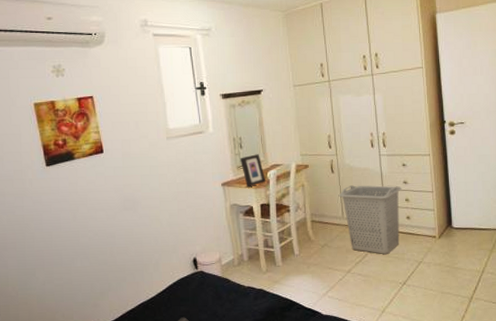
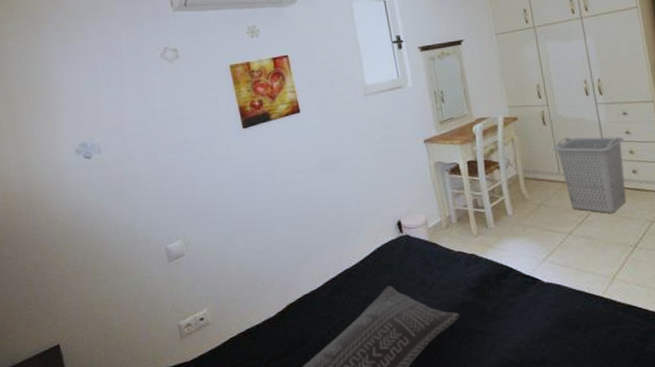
picture frame: present [239,154,266,188] -> none [442,108,472,144]

